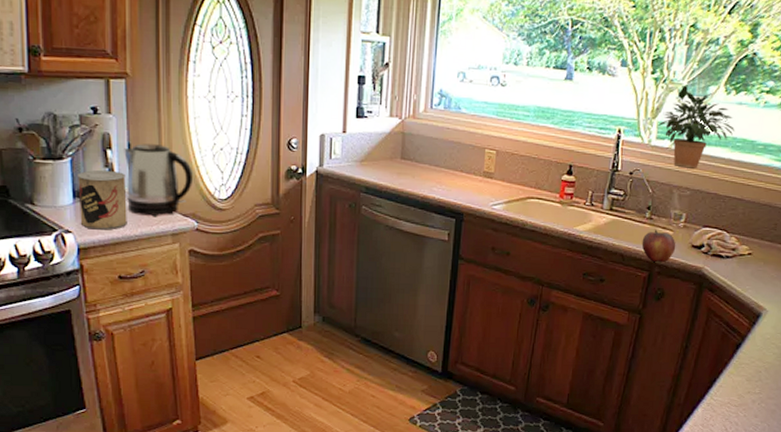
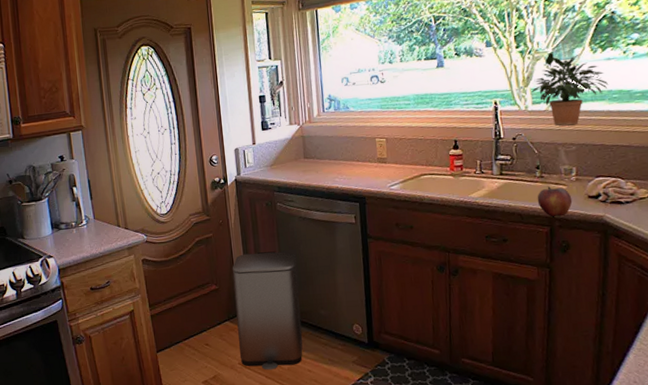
tin can: present [78,170,127,230] -> none [54,203,93,253]
kettle: present [124,143,194,216] -> none [85,176,140,236]
pedal bin: none [295,259,377,392] -> present [232,251,303,370]

